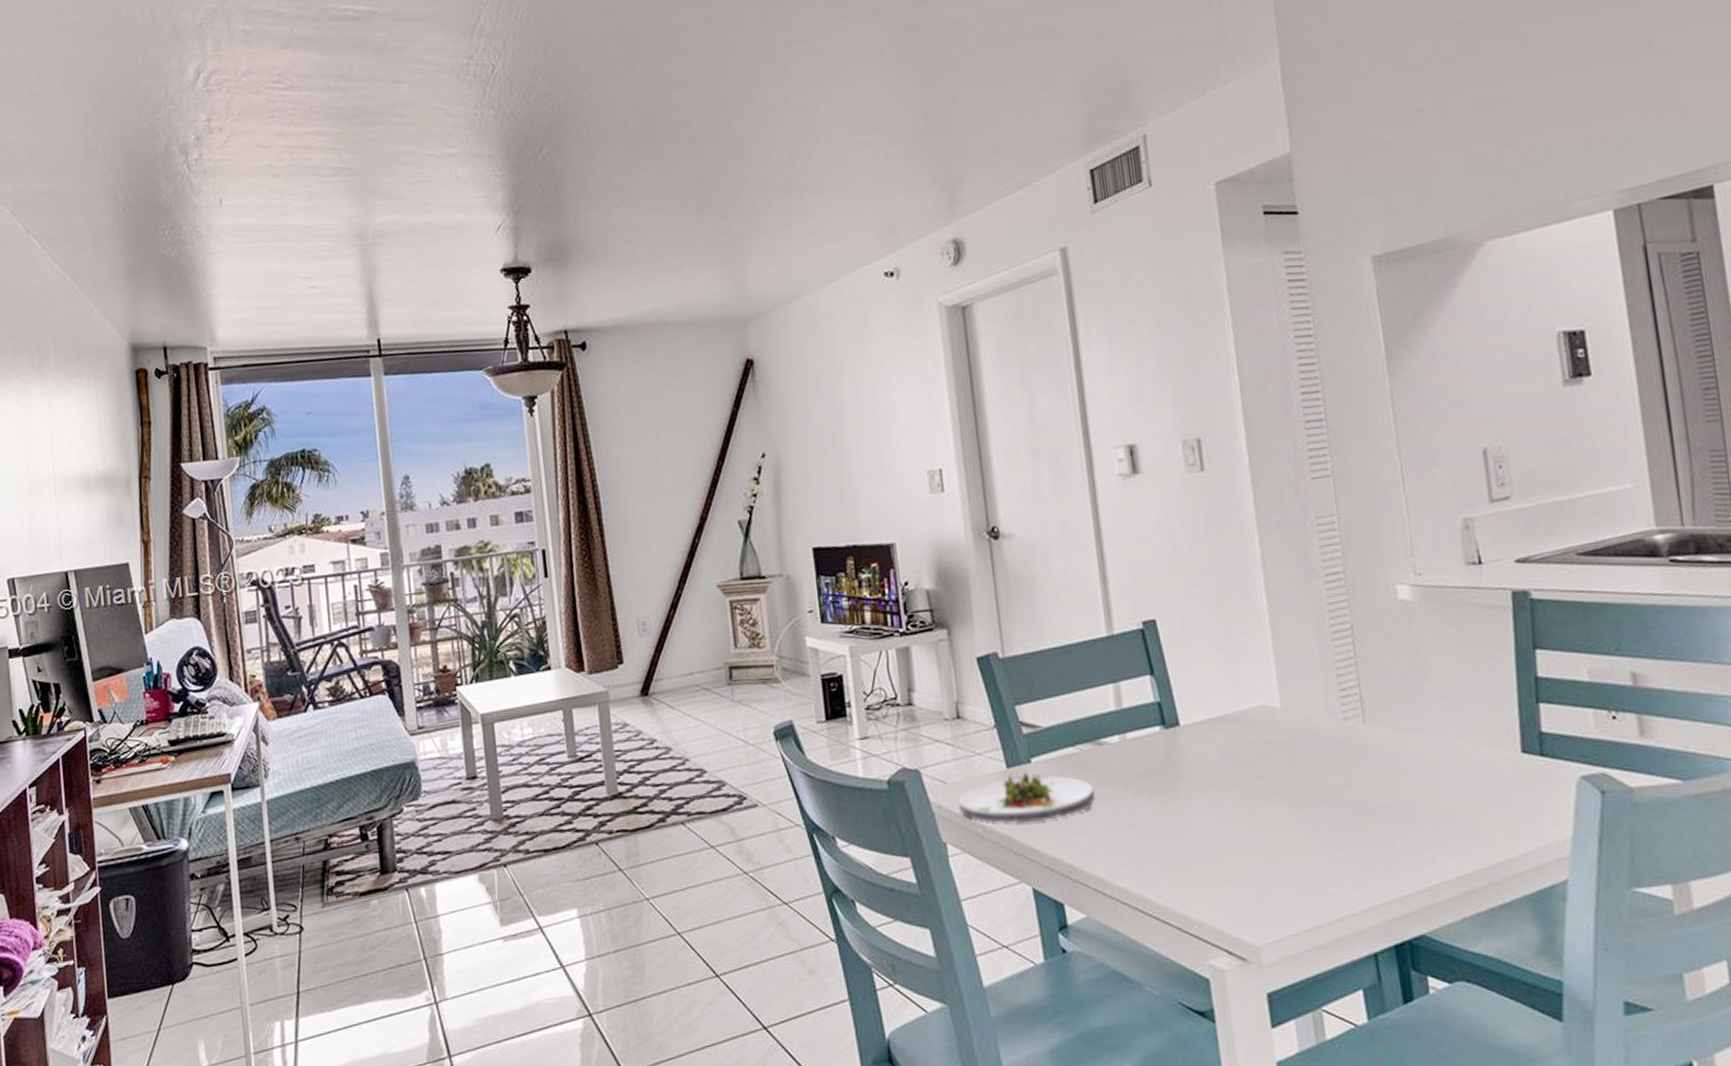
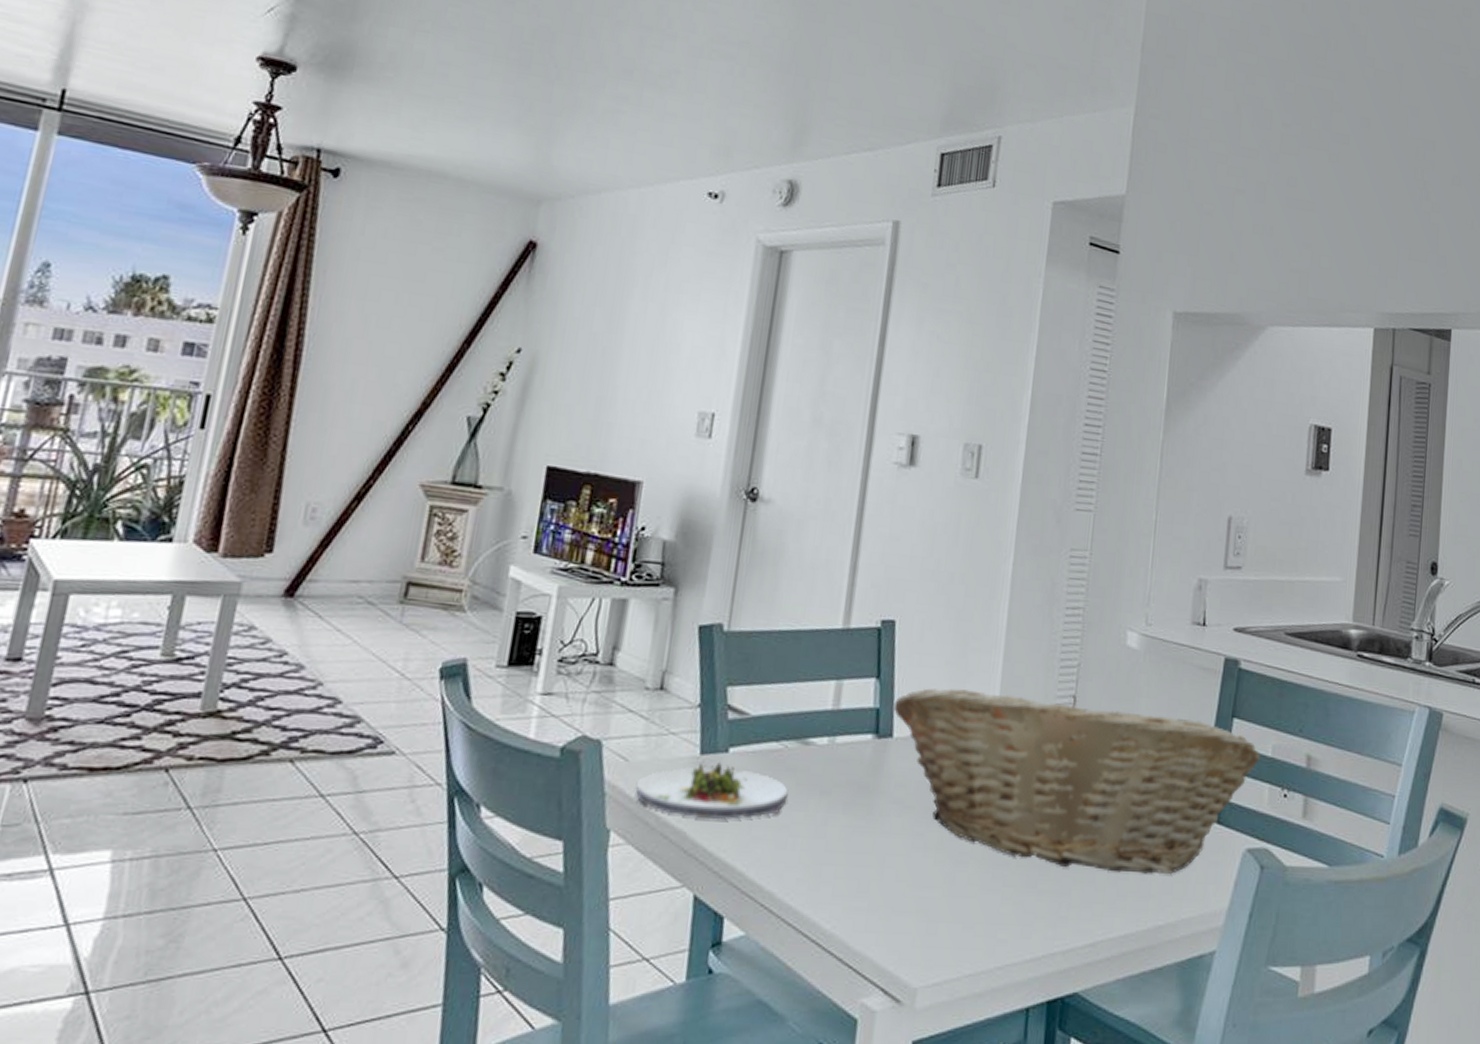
fruit basket: none [1174,655,1576,820] -> present [894,688,1260,874]

